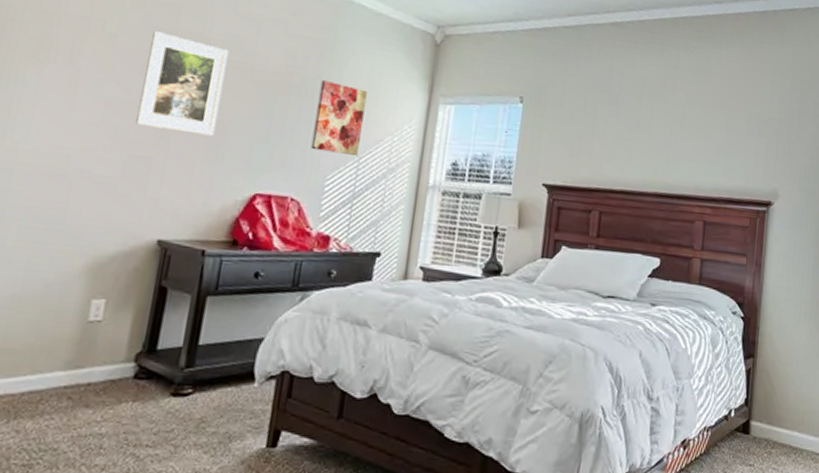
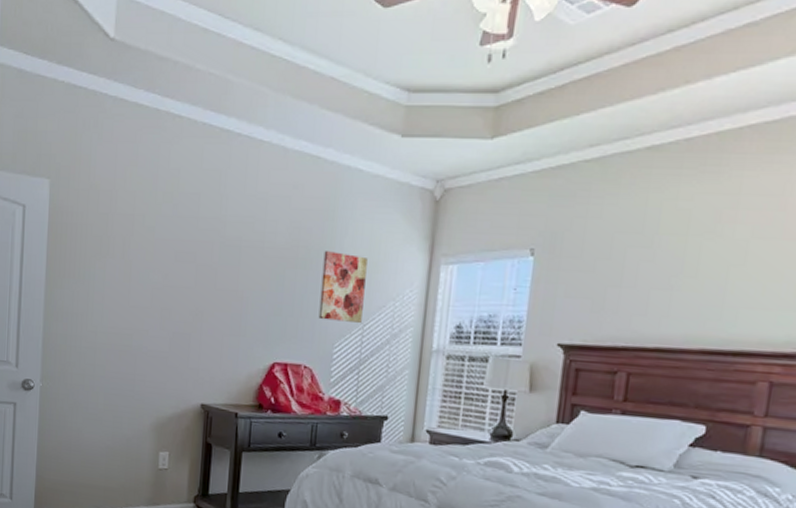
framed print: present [136,31,230,136] -> none [176,220,243,312]

